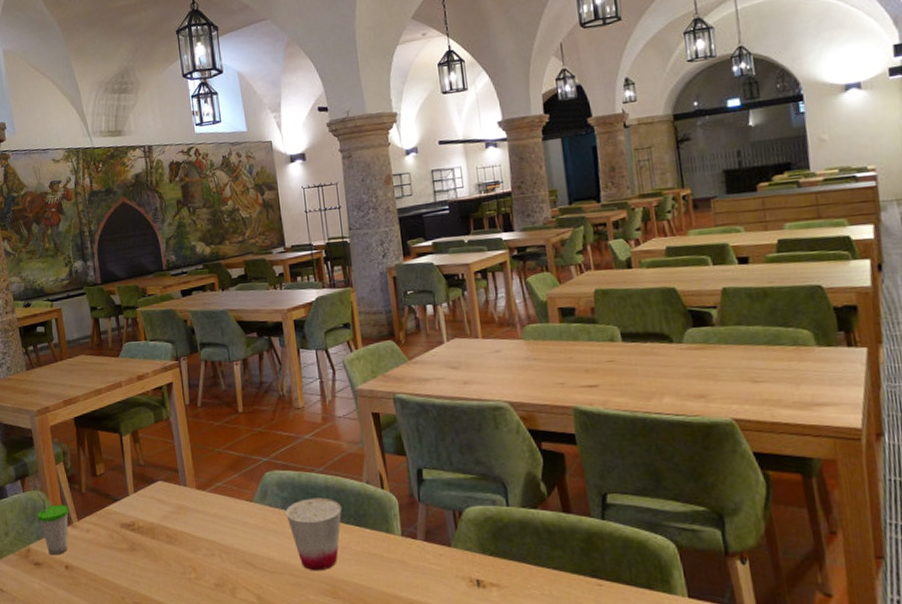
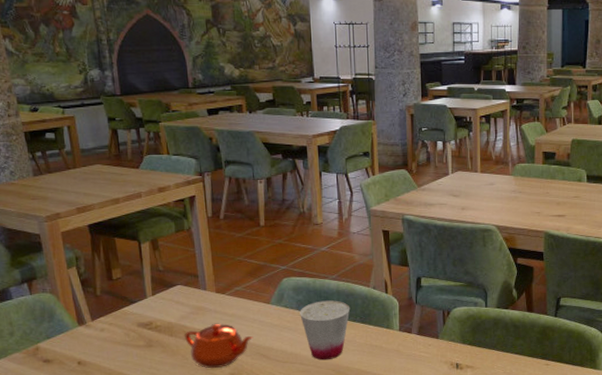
cup: present [37,492,70,555] -> none [46,295,83,353]
teapot: none [166,524,238,578] -> present [183,323,254,369]

